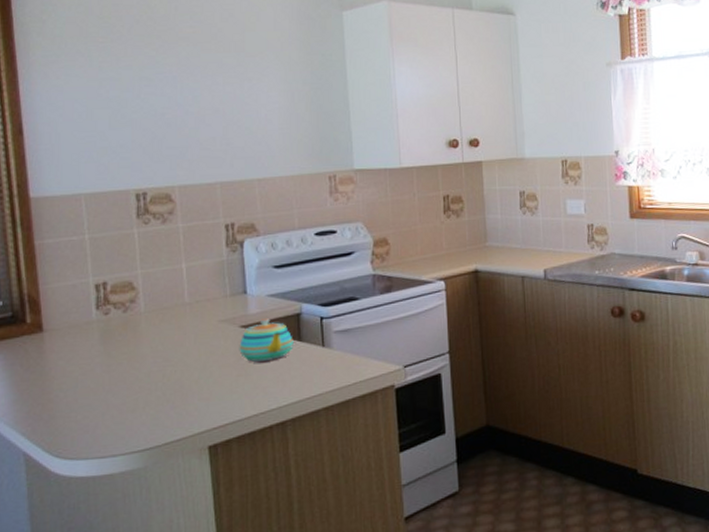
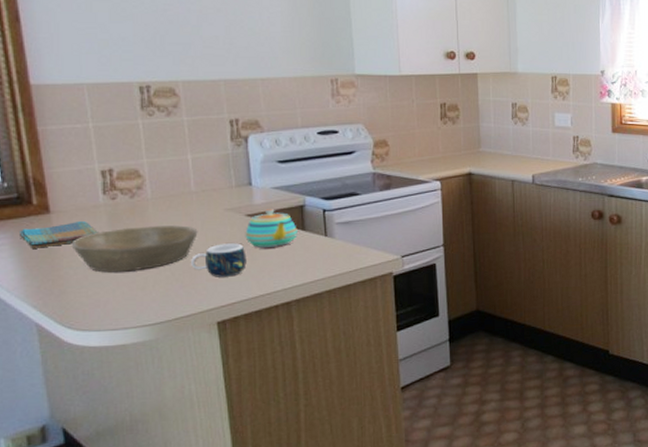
dish towel: none [11,338,90,371] -> present [18,220,98,248]
bowl: none [64,340,191,394] -> present [72,225,198,273]
mug: none [183,357,240,396] -> present [191,243,247,277]

